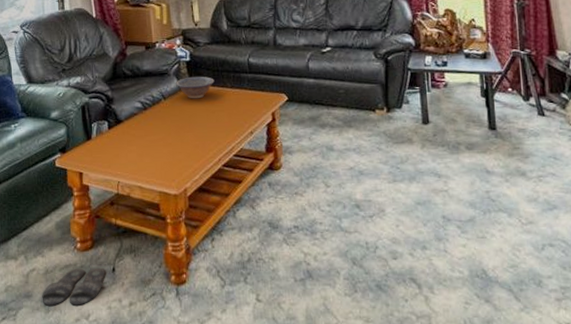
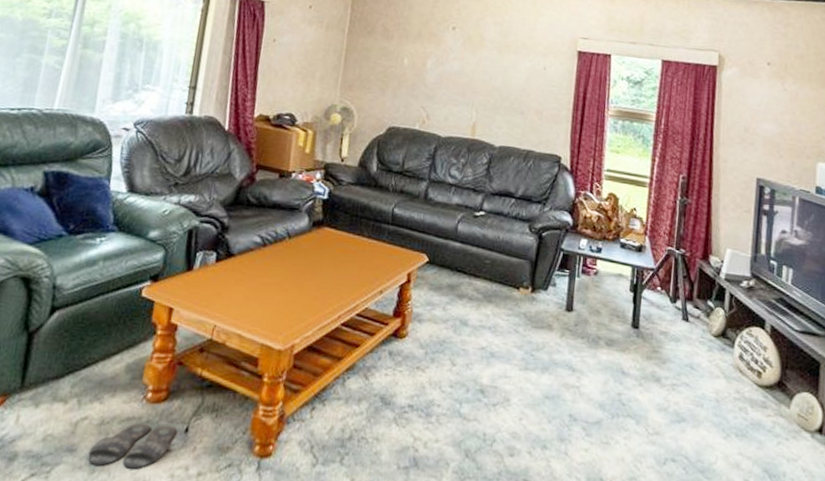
decorative bowl: present [175,76,215,99] -> none [305,217,351,244]

